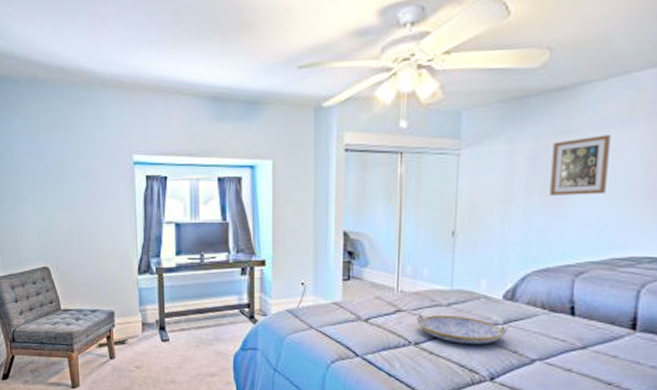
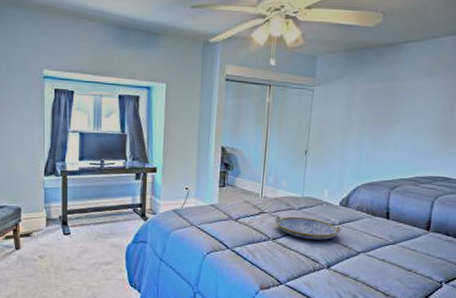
wall art: present [549,134,611,195] -> none [377,83,421,128]

